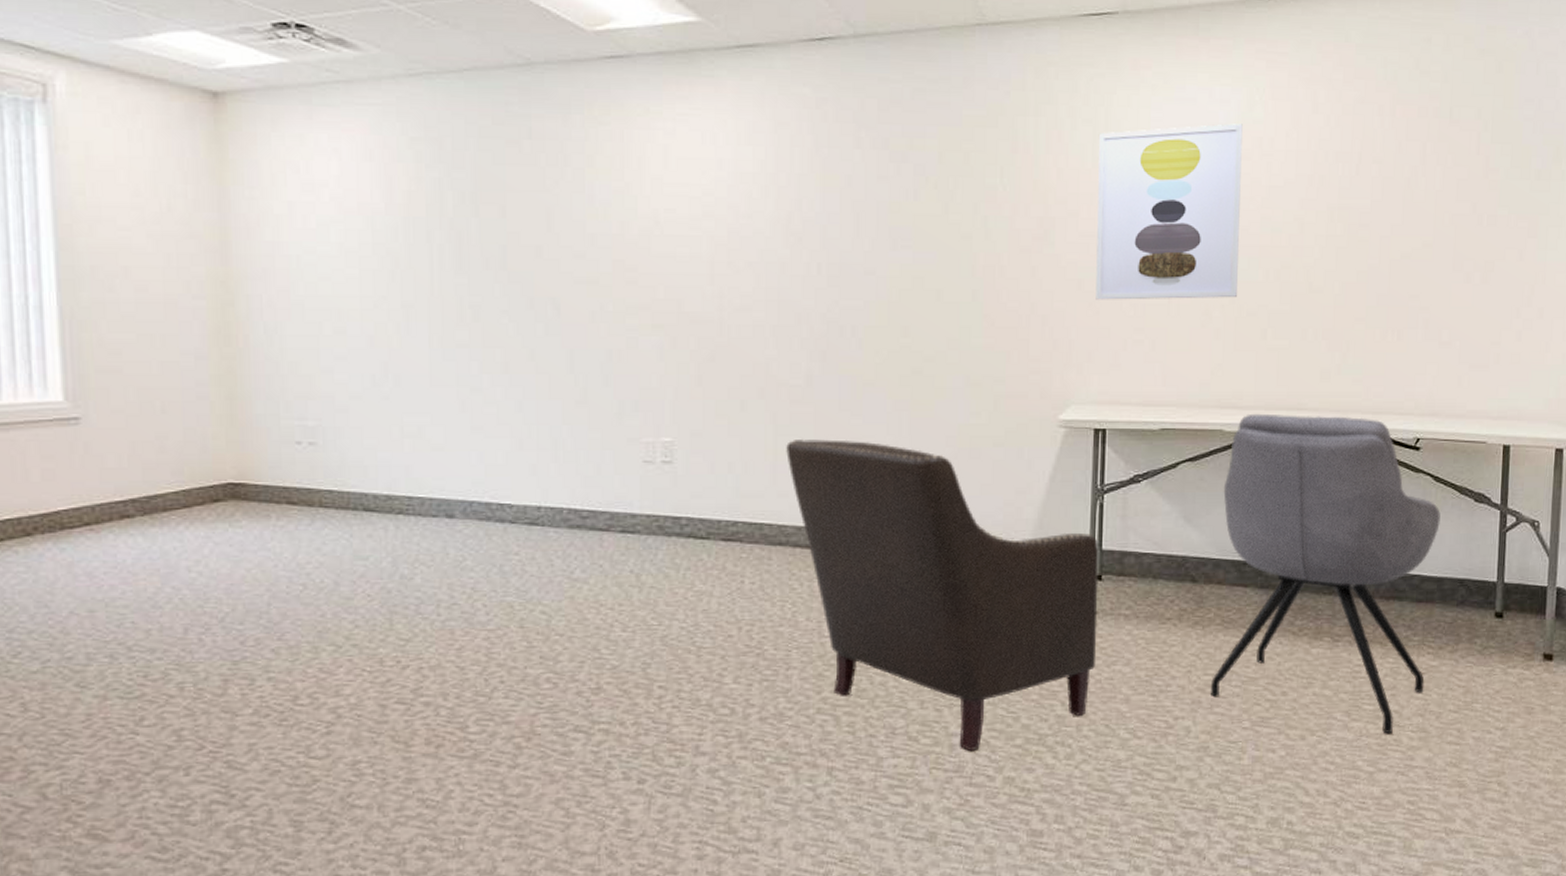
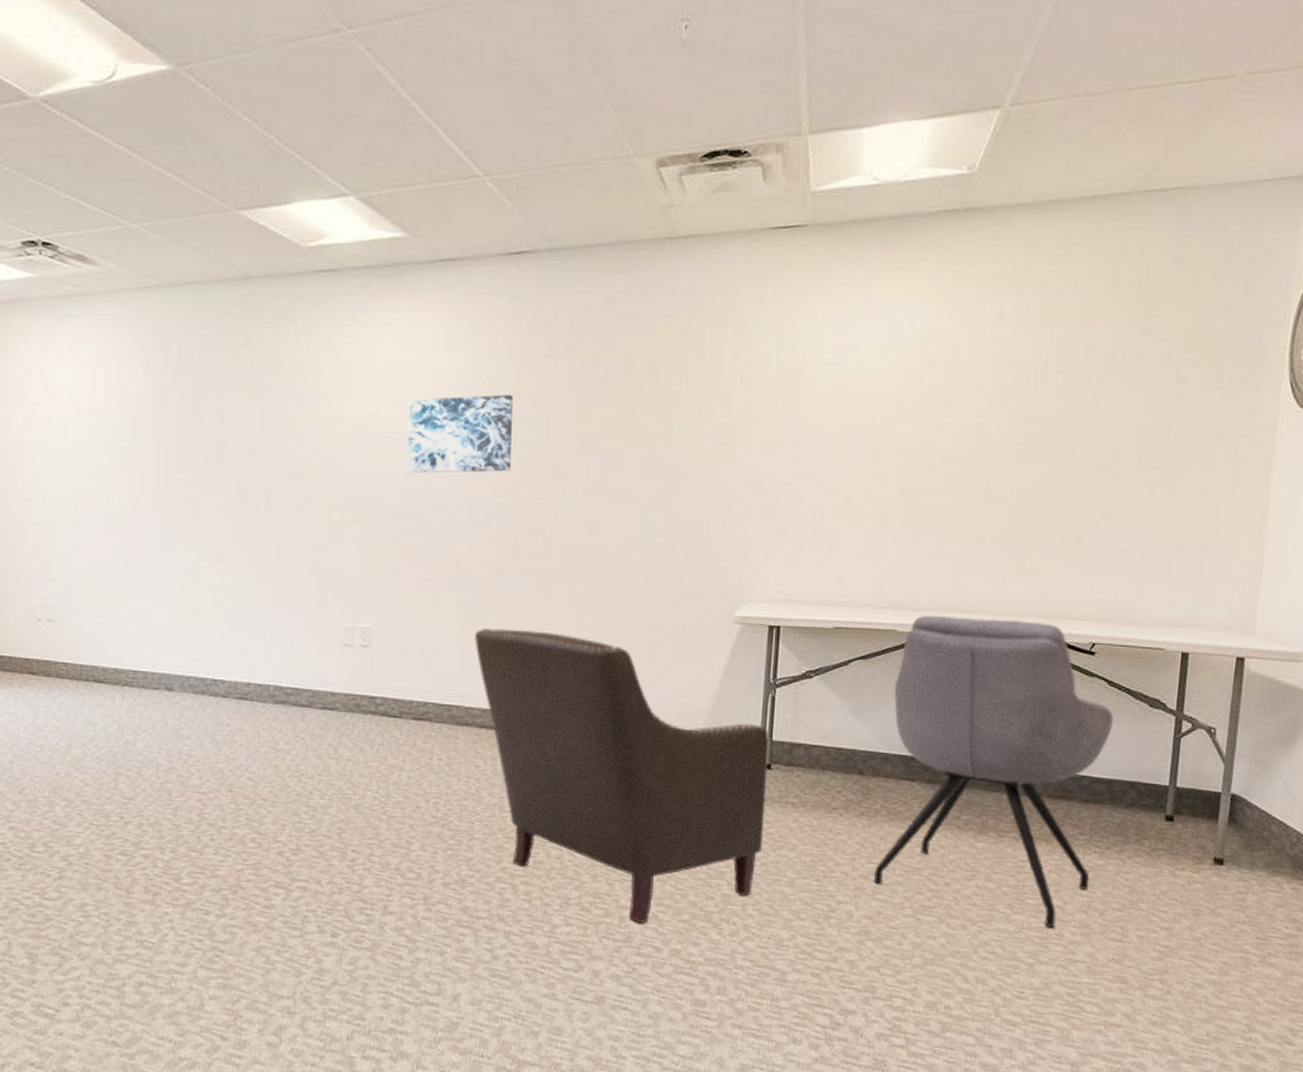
wall art: none [708,189,821,274] -> present [407,395,513,473]
wall art: present [1096,123,1243,300] -> none [775,333,928,503]

